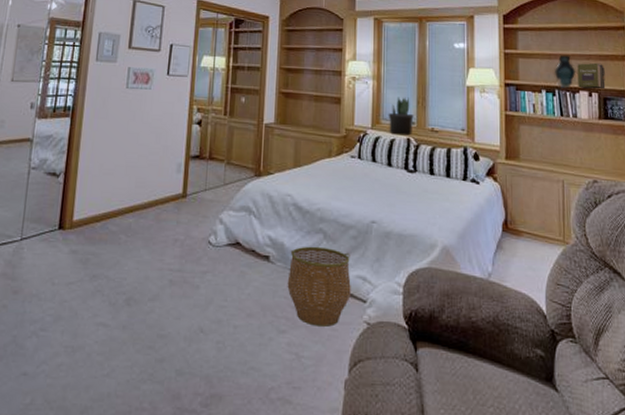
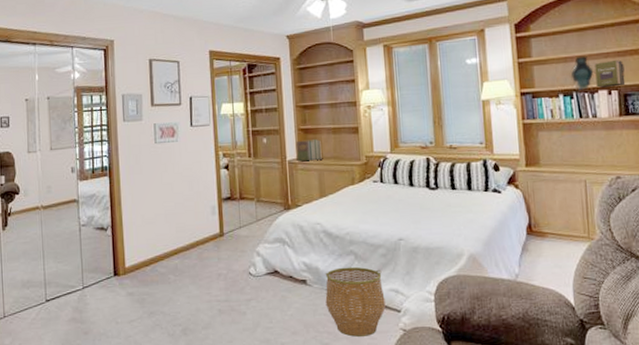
books: none [275,104,301,128] -> present [297,139,322,162]
planter: present [388,96,414,136] -> none [405,118,432,156]

